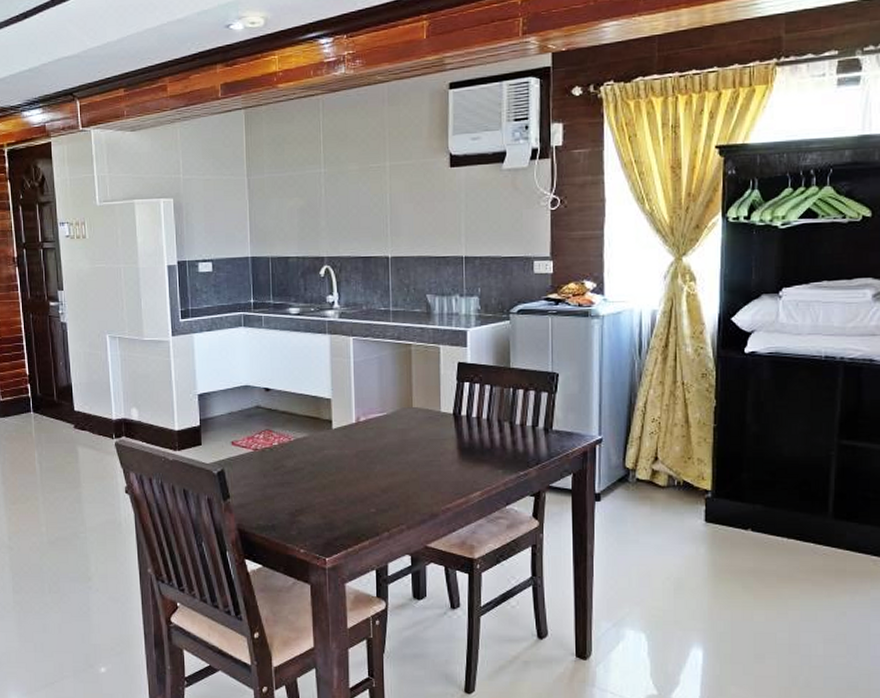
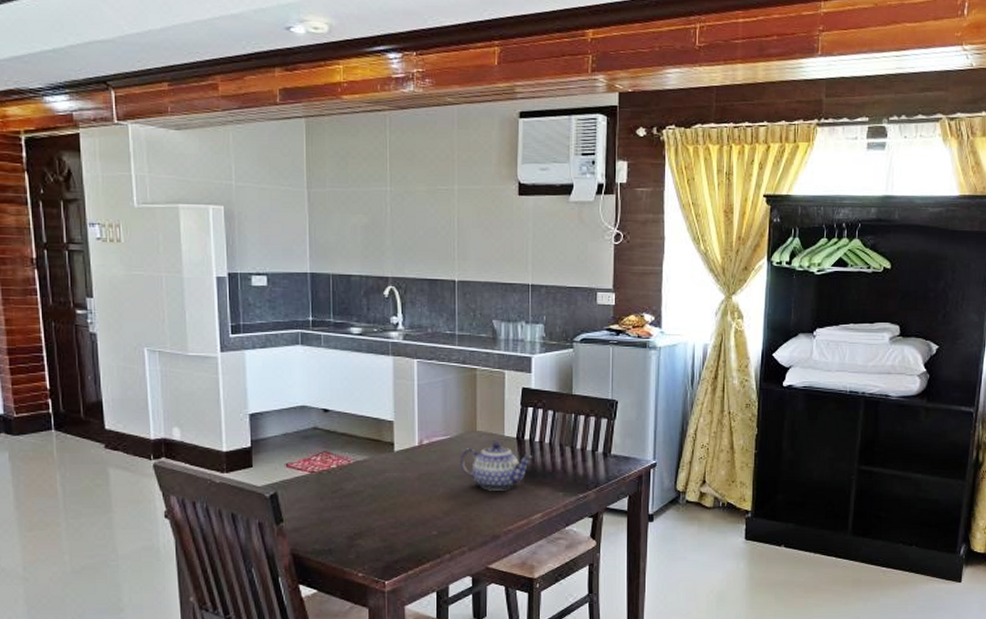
teapot: none [396,418,470,468] -> present [459,441,532,491]

